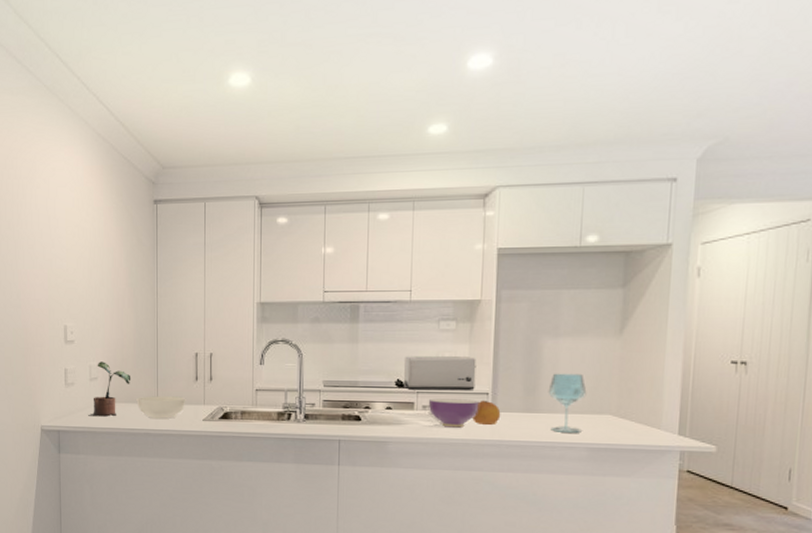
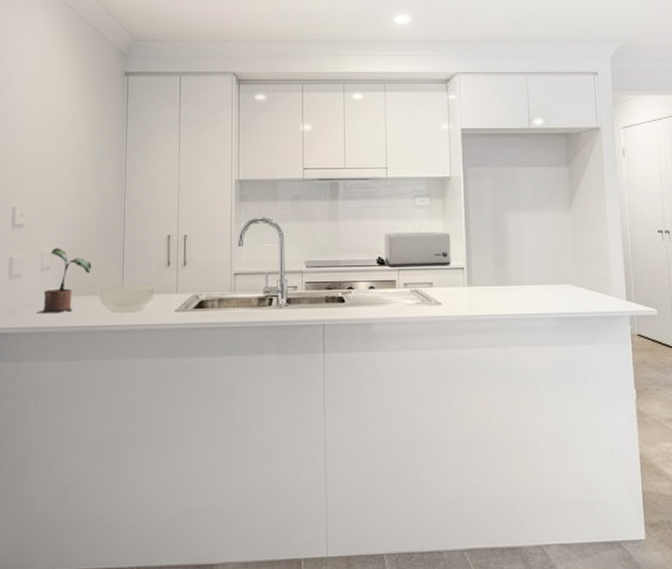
bowl: present [428,398,479,428] -> none [409,275,456,305]
fruit: present [472,400,501,425] -> none [451,275,477,300]
wine glass: present [548,373,587,433] -> none [515,246,548,304]

